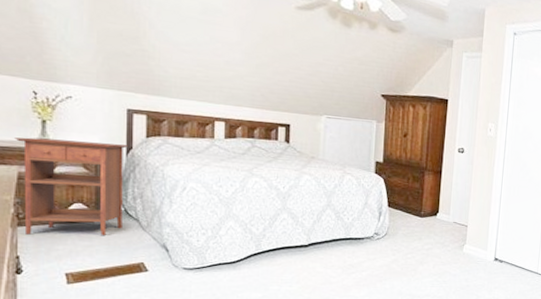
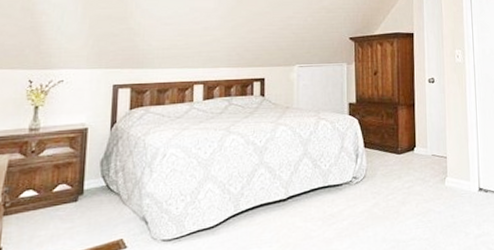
nightstand: present [15,137,128,235] -> none [8,120,112,224]

